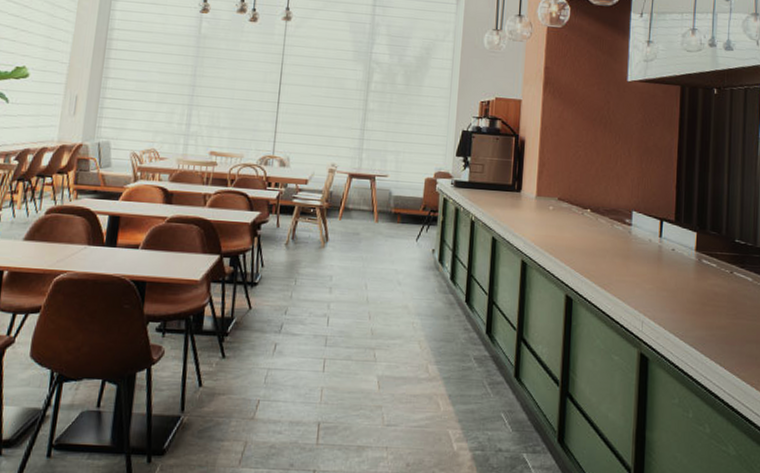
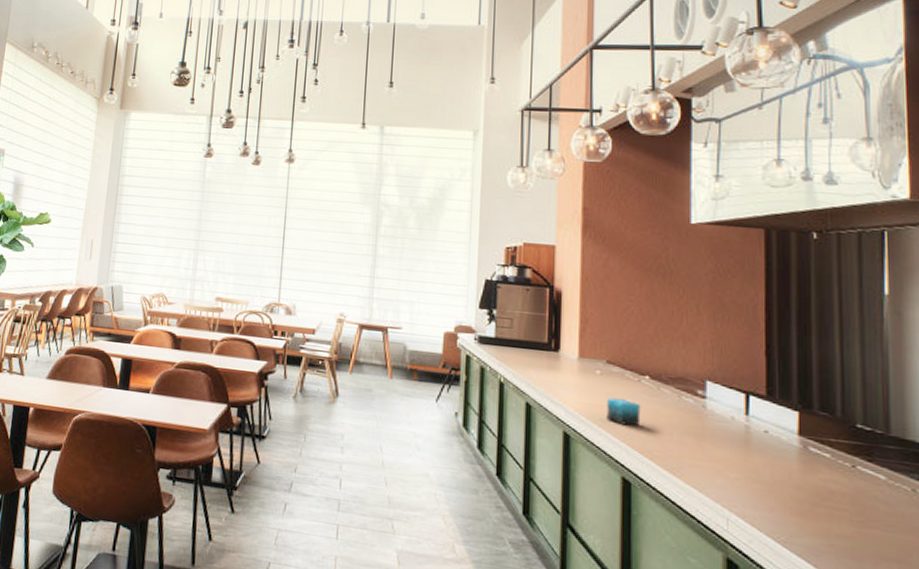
candle: none [555,229,583,252] -> present [605,398,641,427]

